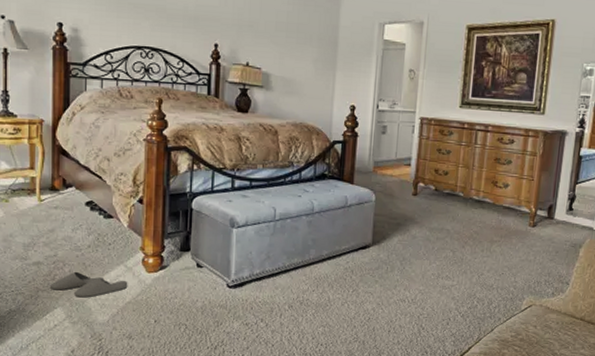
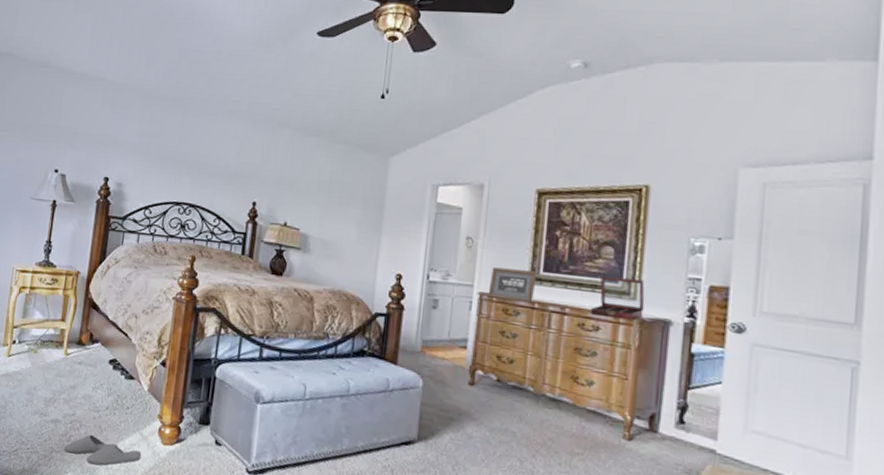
picture frame: none [427,95,467,125] -> present [487,267,537,304]
jewelry box: none [508,98,549,133] -> present [591,276,645,321]

